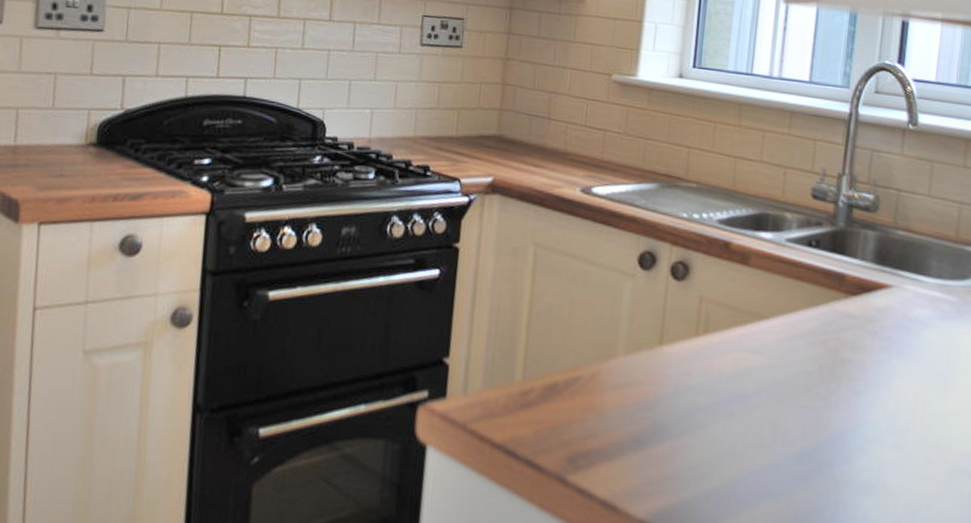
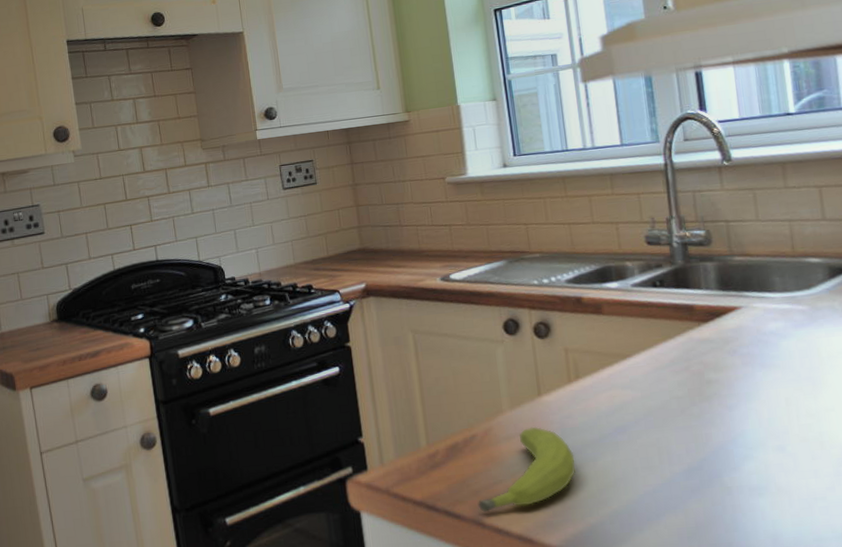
fruit: none [565,378,684,468] -> present [478,426,575,512]

